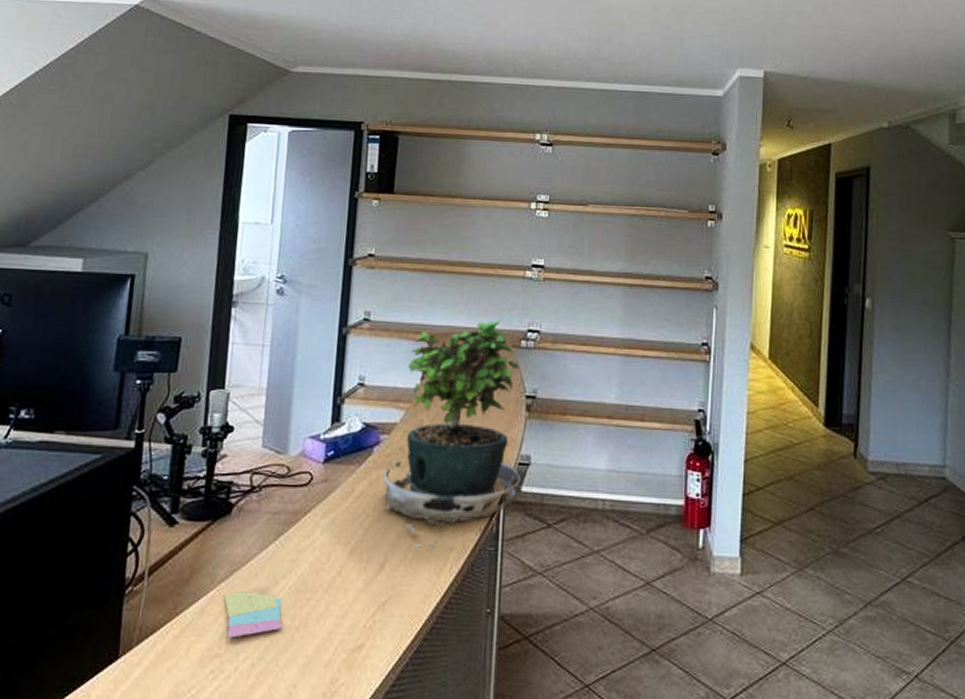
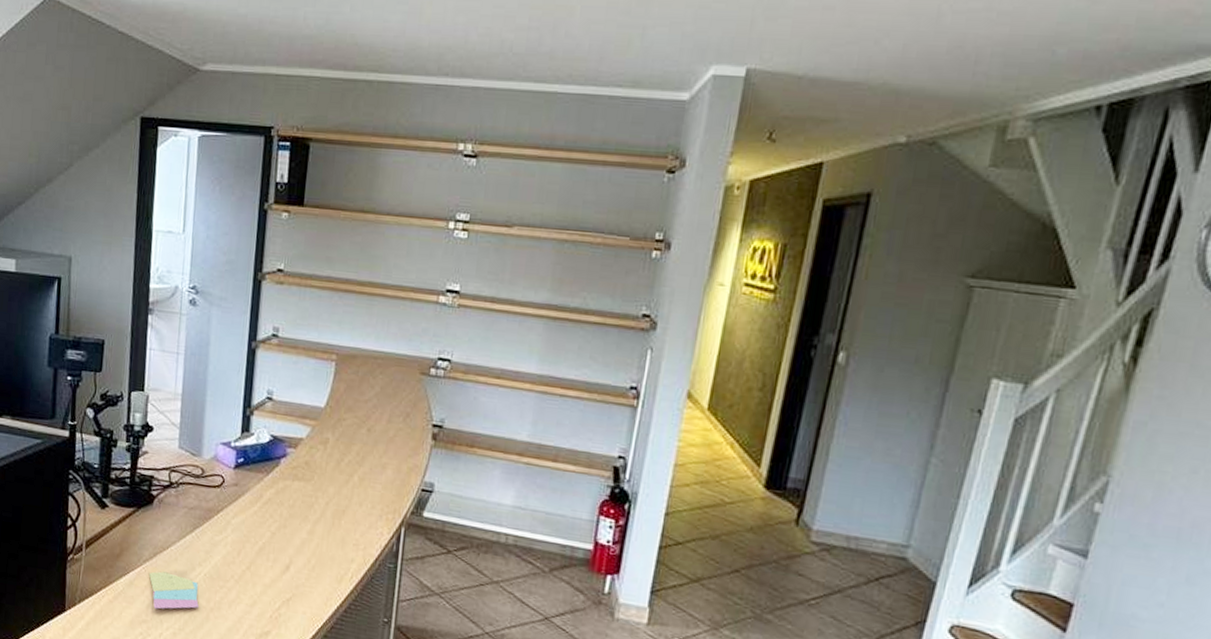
potted plant: present [383,318,521,548] -> none [289,343,428,558]

